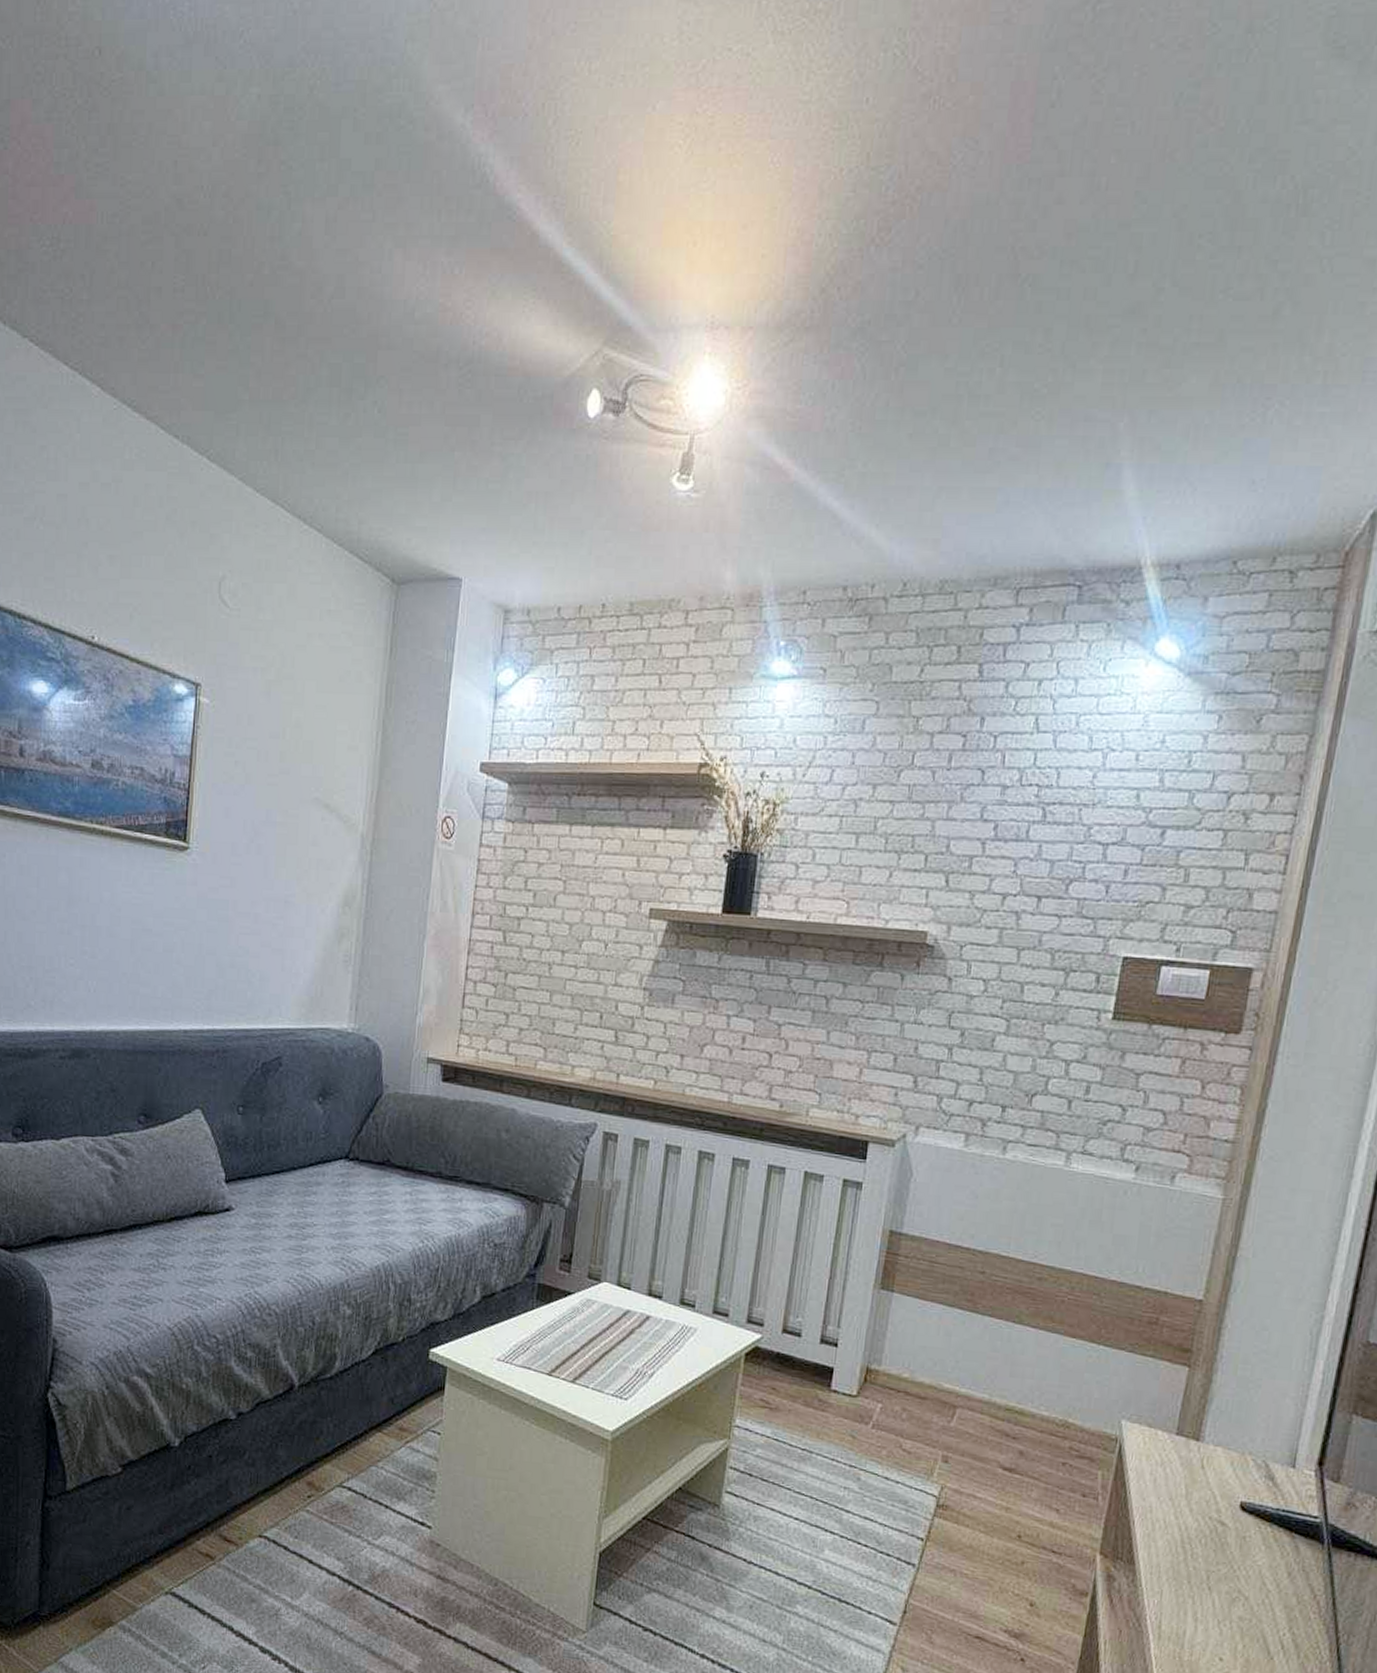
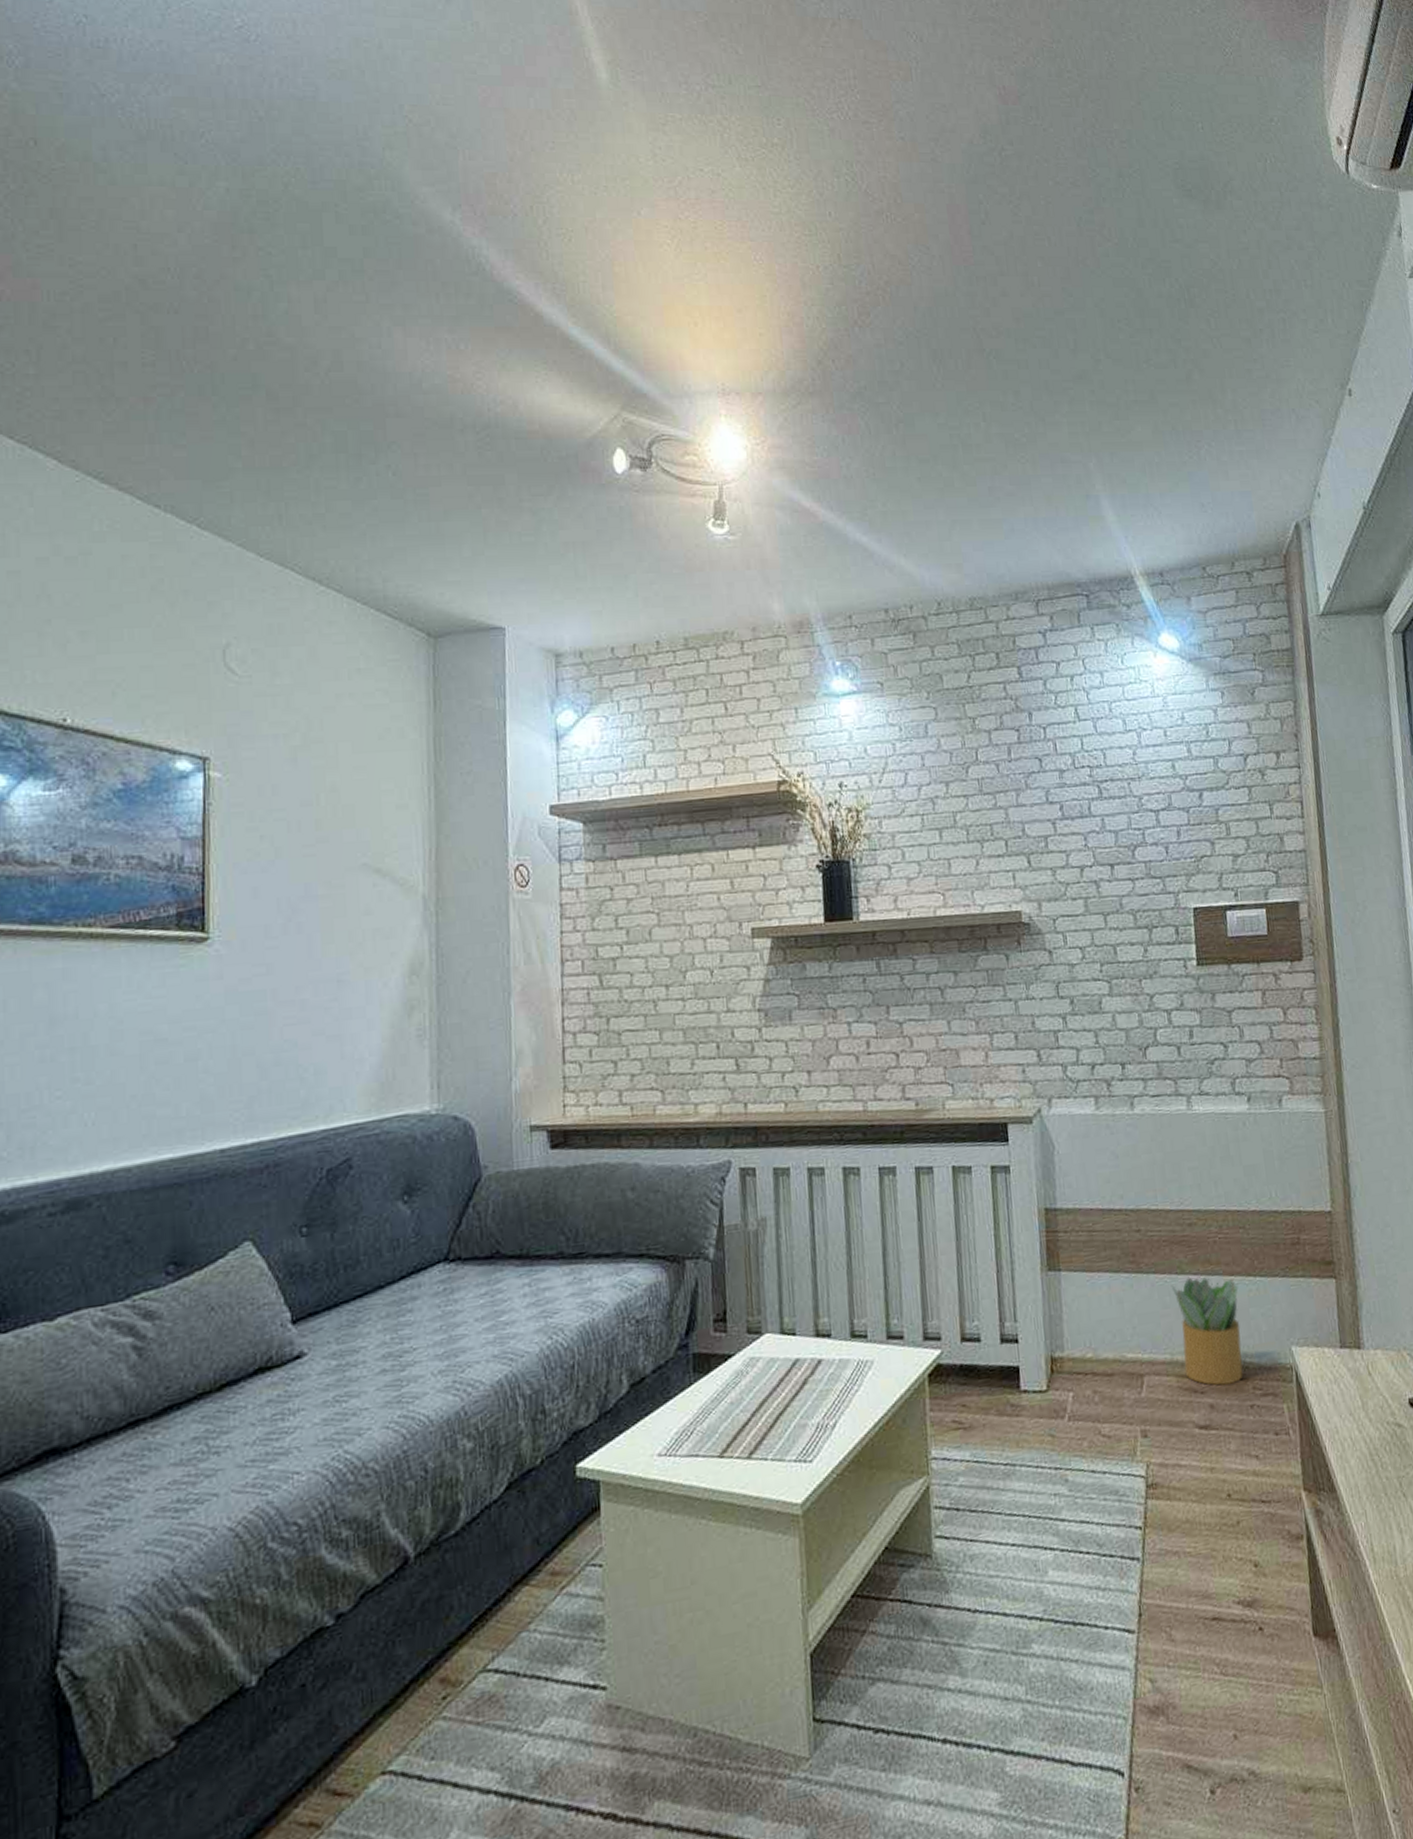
potted plant: none [1000,1328,1078,1439] -> present [1170,1277,1243,1386]

